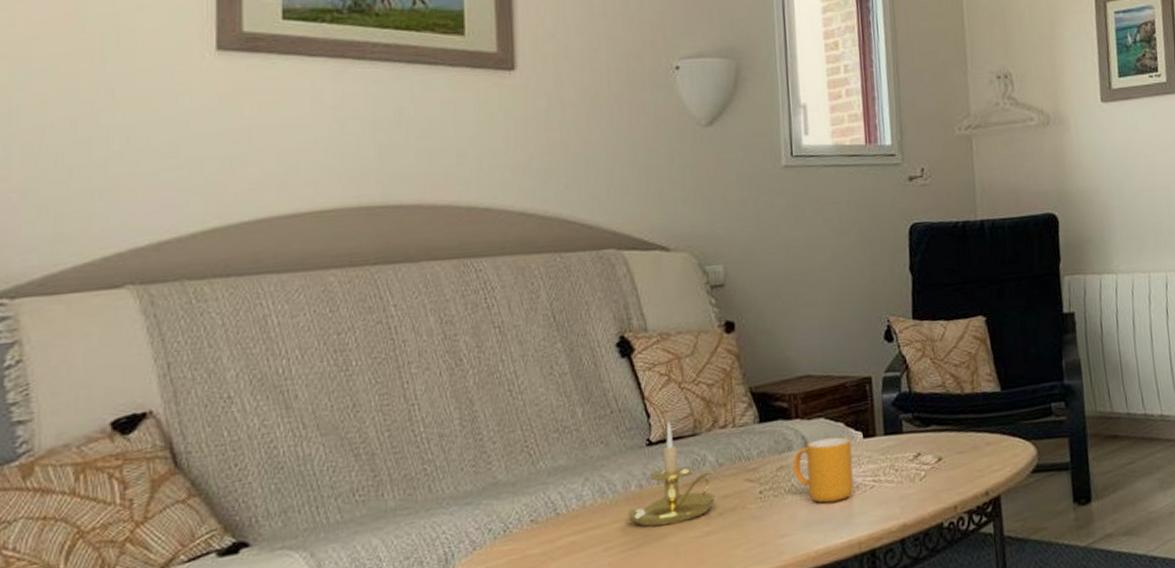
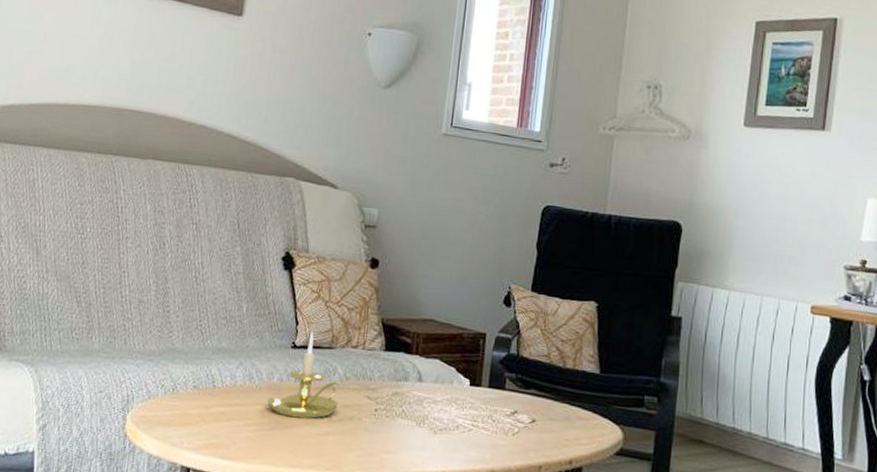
mug: present [792,437,854,503] -> none [405,377,459,435]

